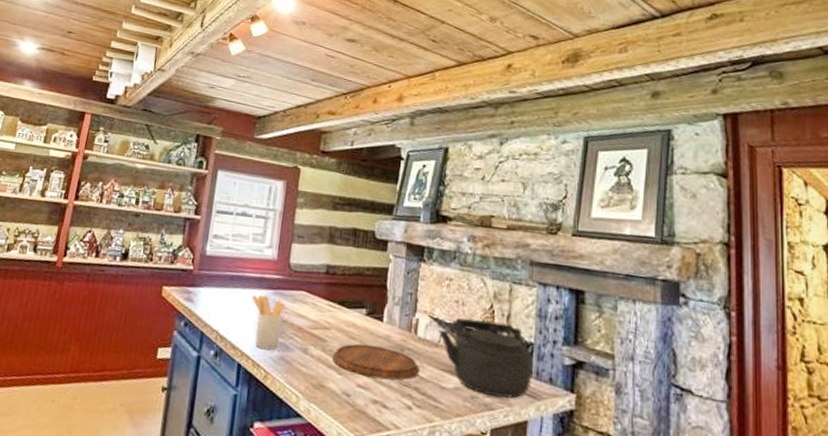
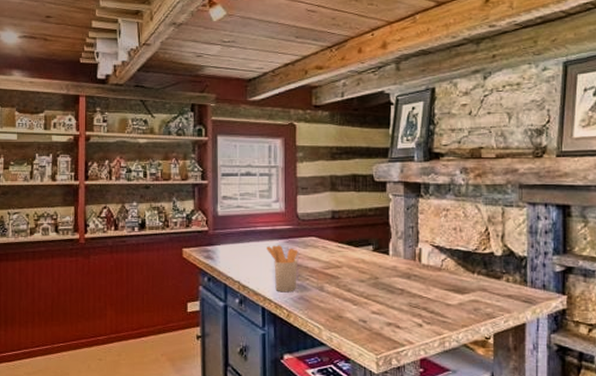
cutting board: present [332,343,420,381] -> none [346,276,426,305]
kettle: present [438,318,532,399] -> none [440,242,527,307]

